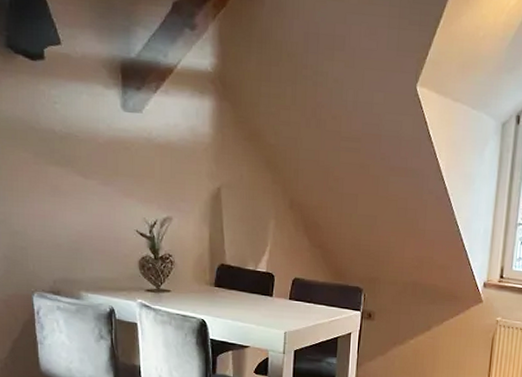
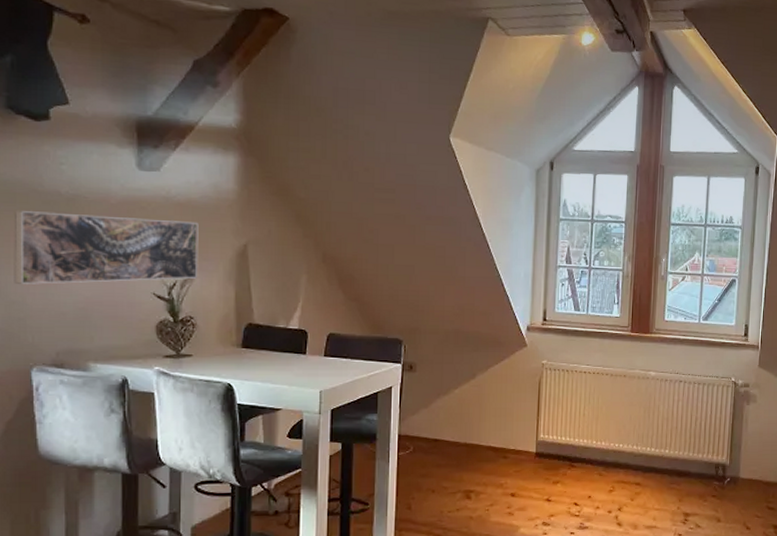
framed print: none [15,146,177,219] -> present [13,211,199,284]

